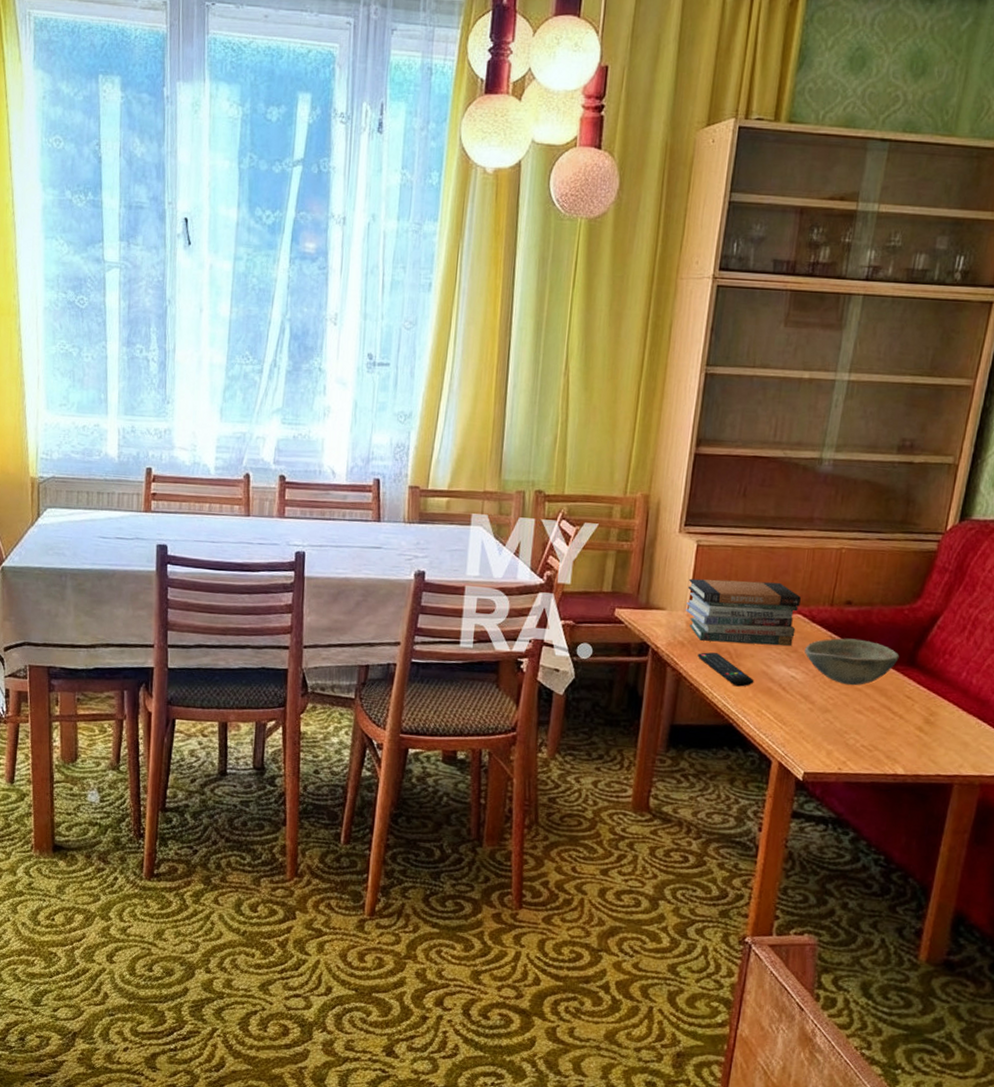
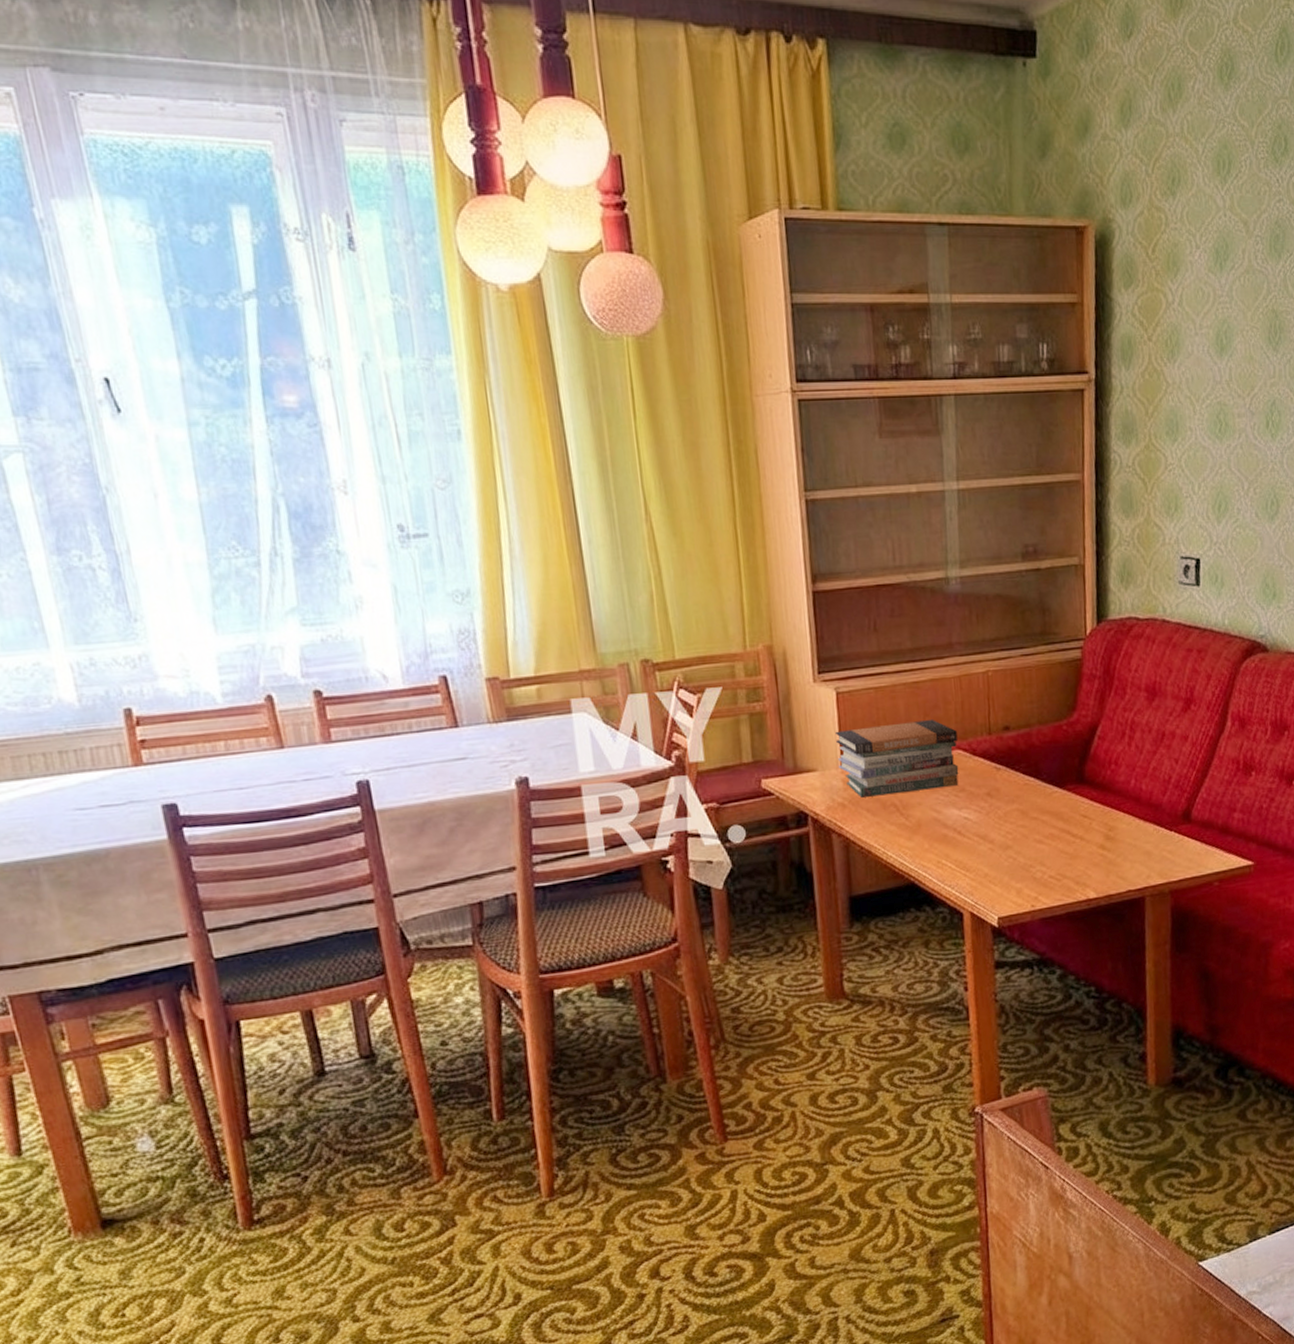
remote control: present [698,652,754,687] -> none [862,808,928,841]
bowl: present [805,638,900,686] -> none [972,764,1068,816]

